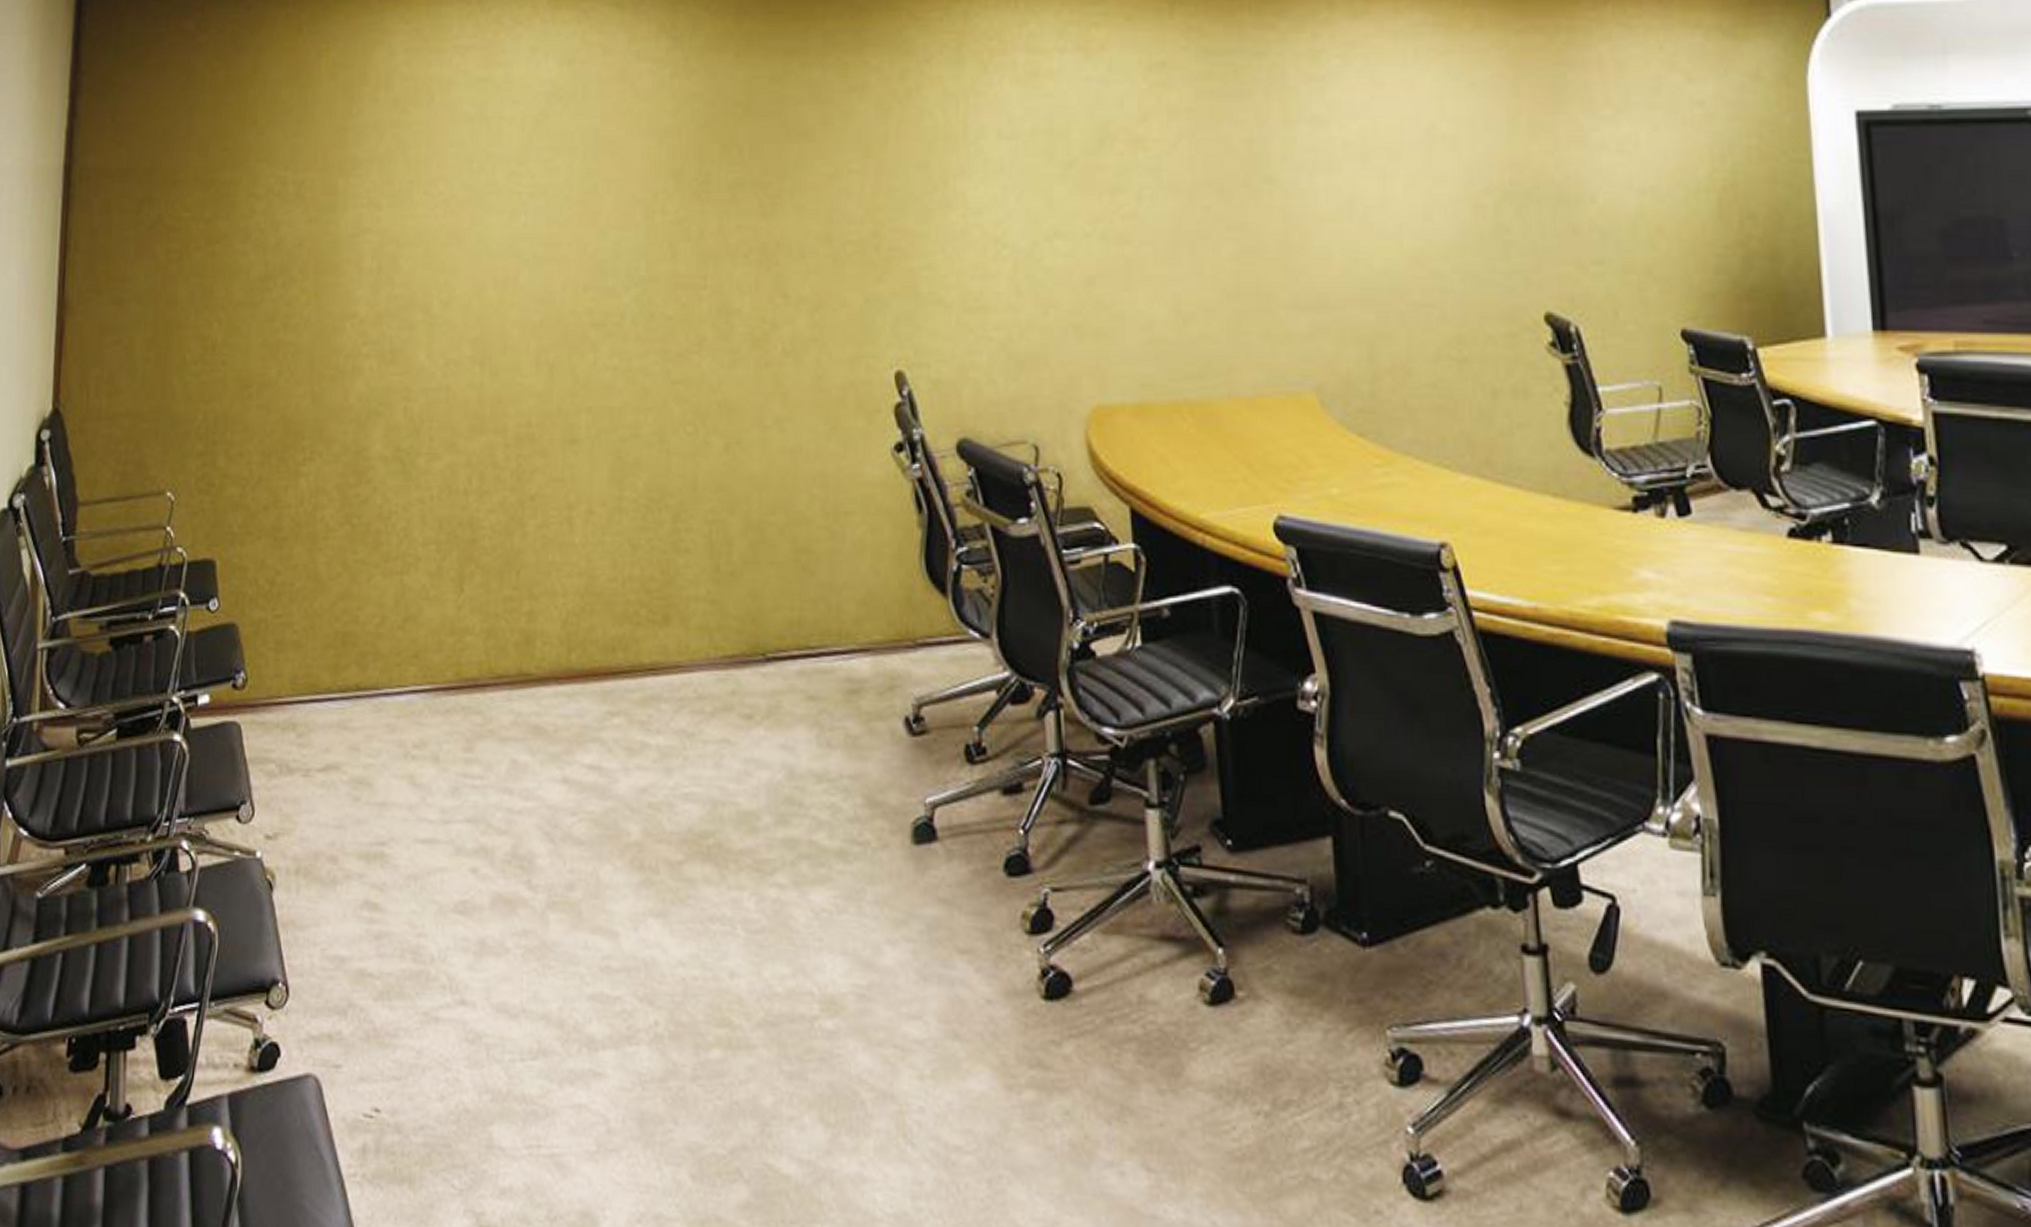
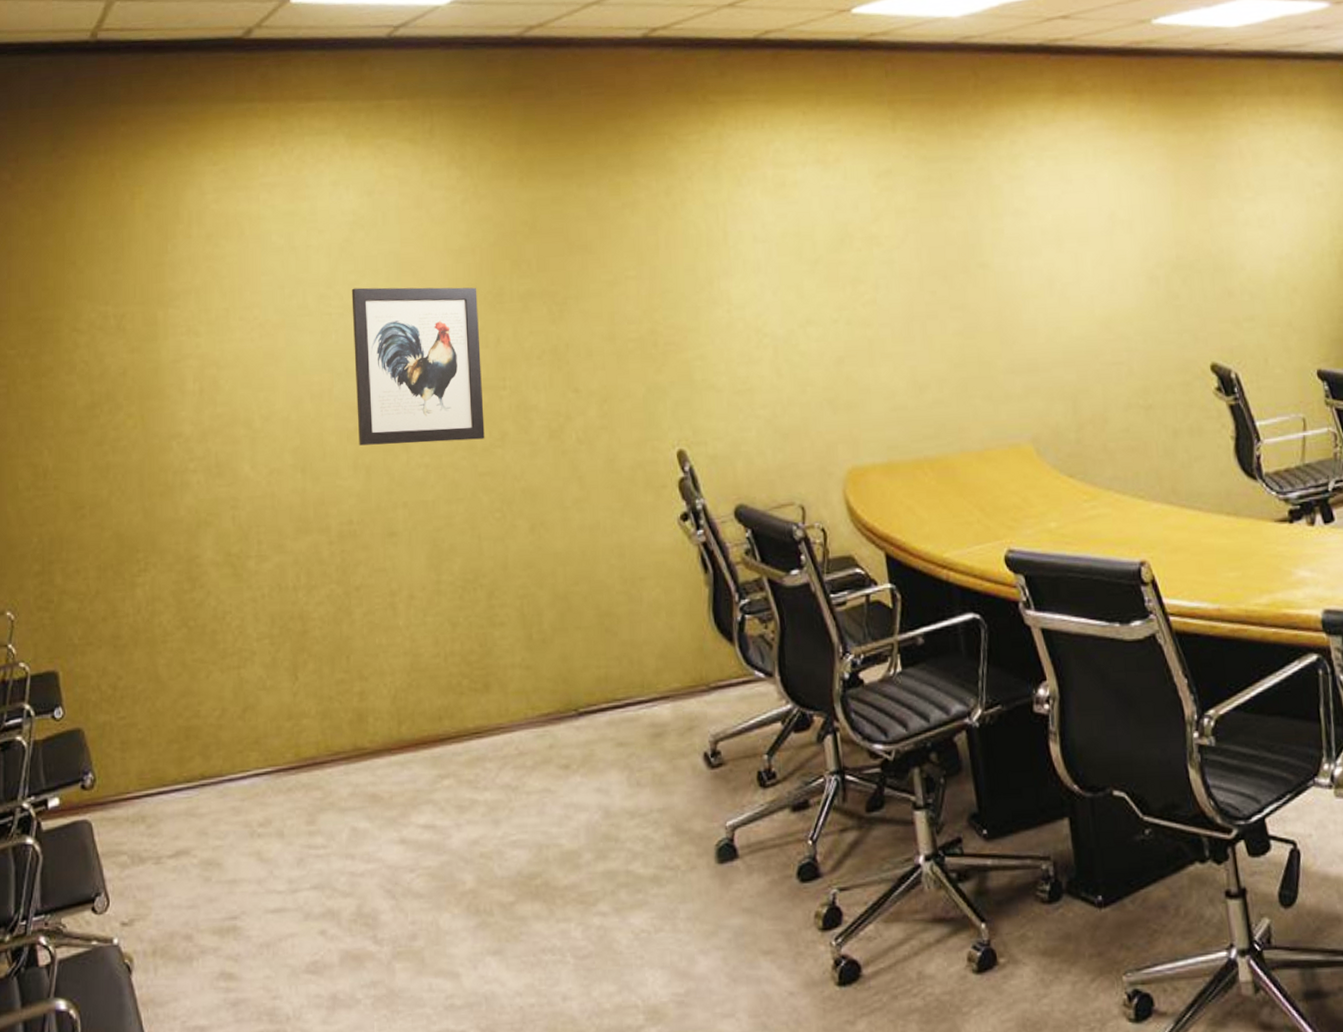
wall art: none [542,166,682,343] -> present [351,287,485,446]

